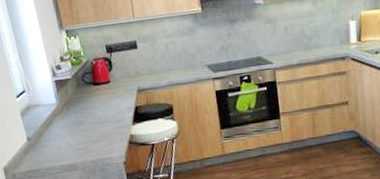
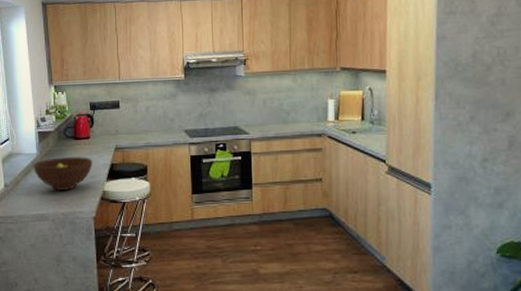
fruit bowl: none [54,101,117,139] -> present [33,156,93,190]

